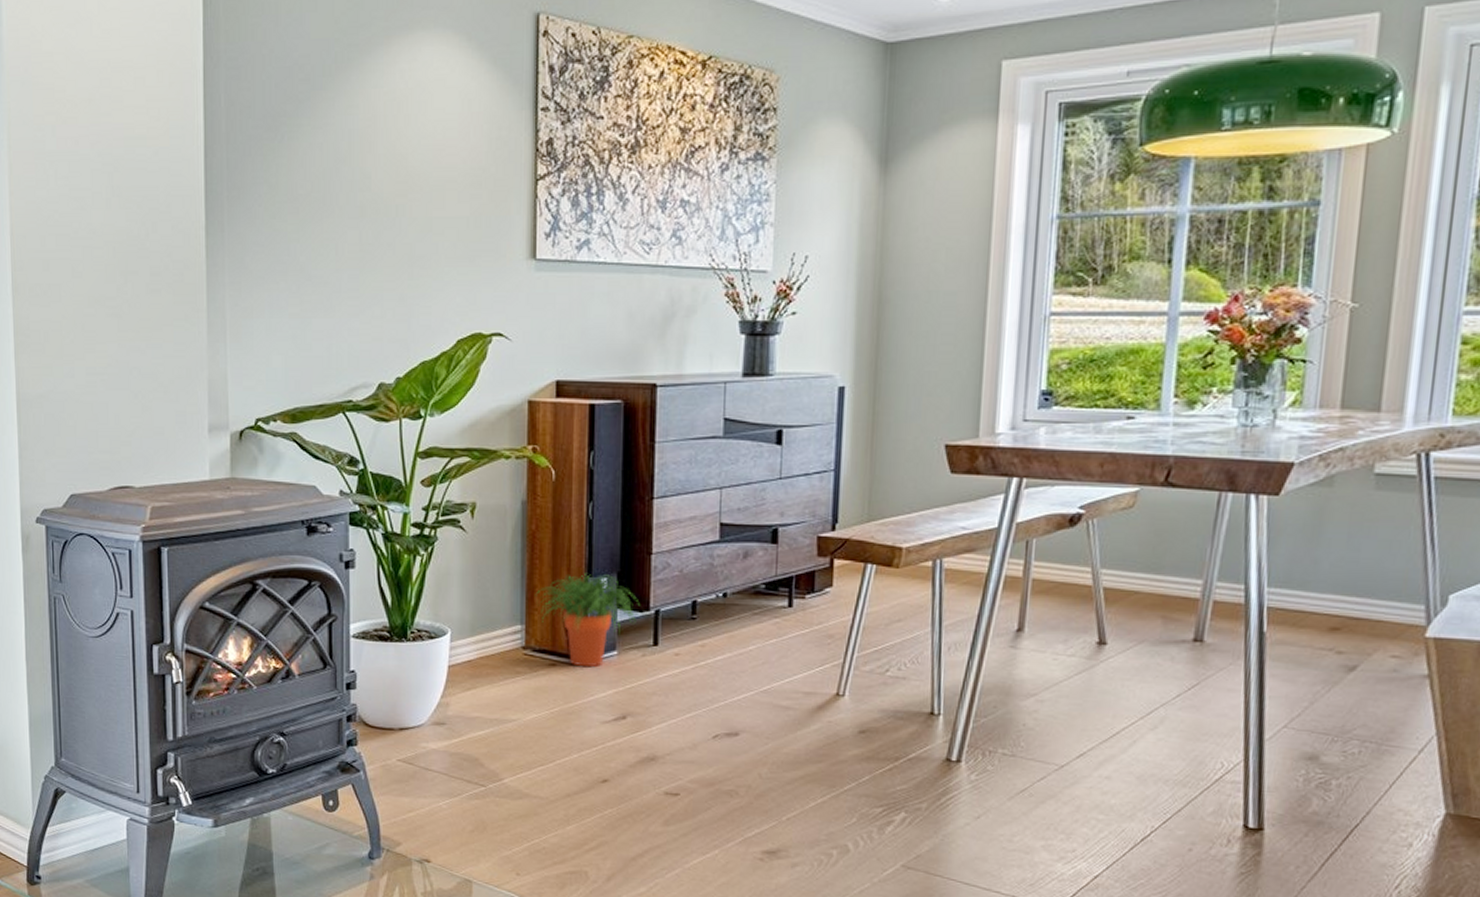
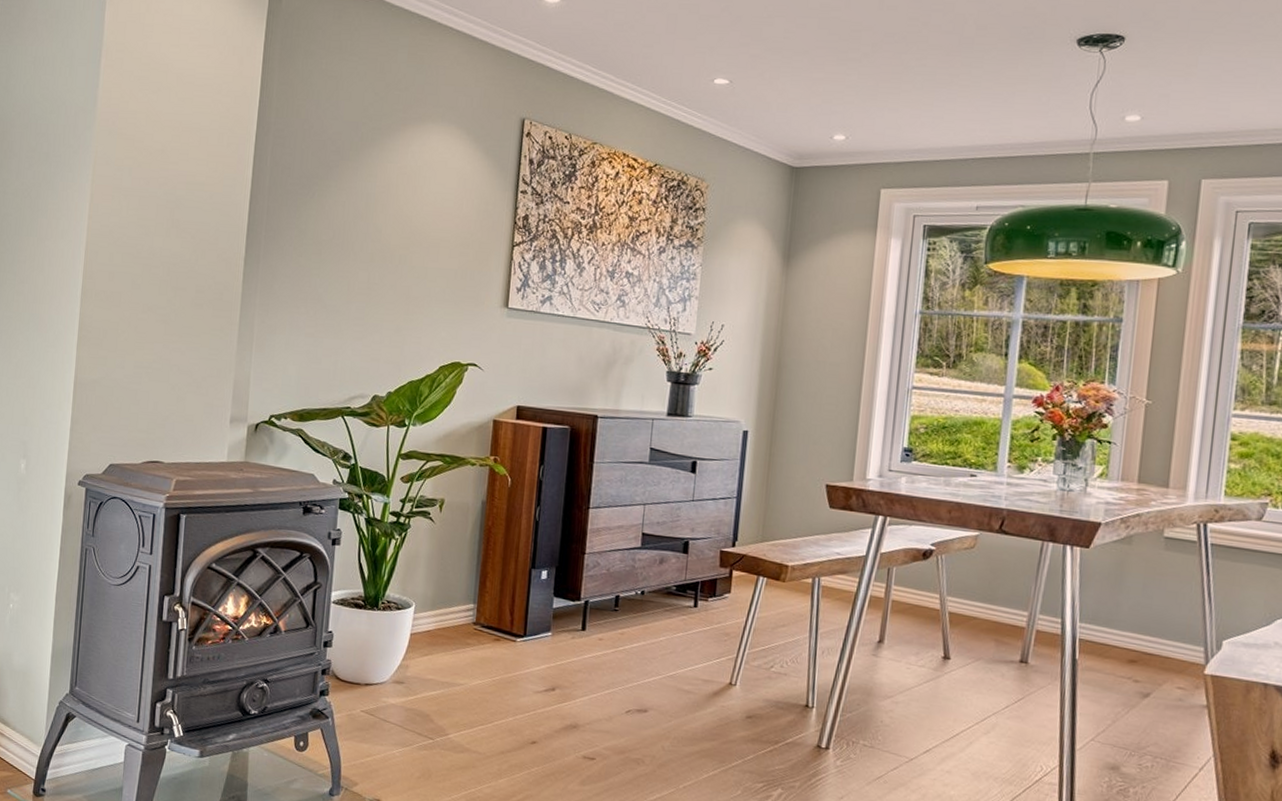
potted plant: present [535,572,640,668] -> none [487,564,573,645]

